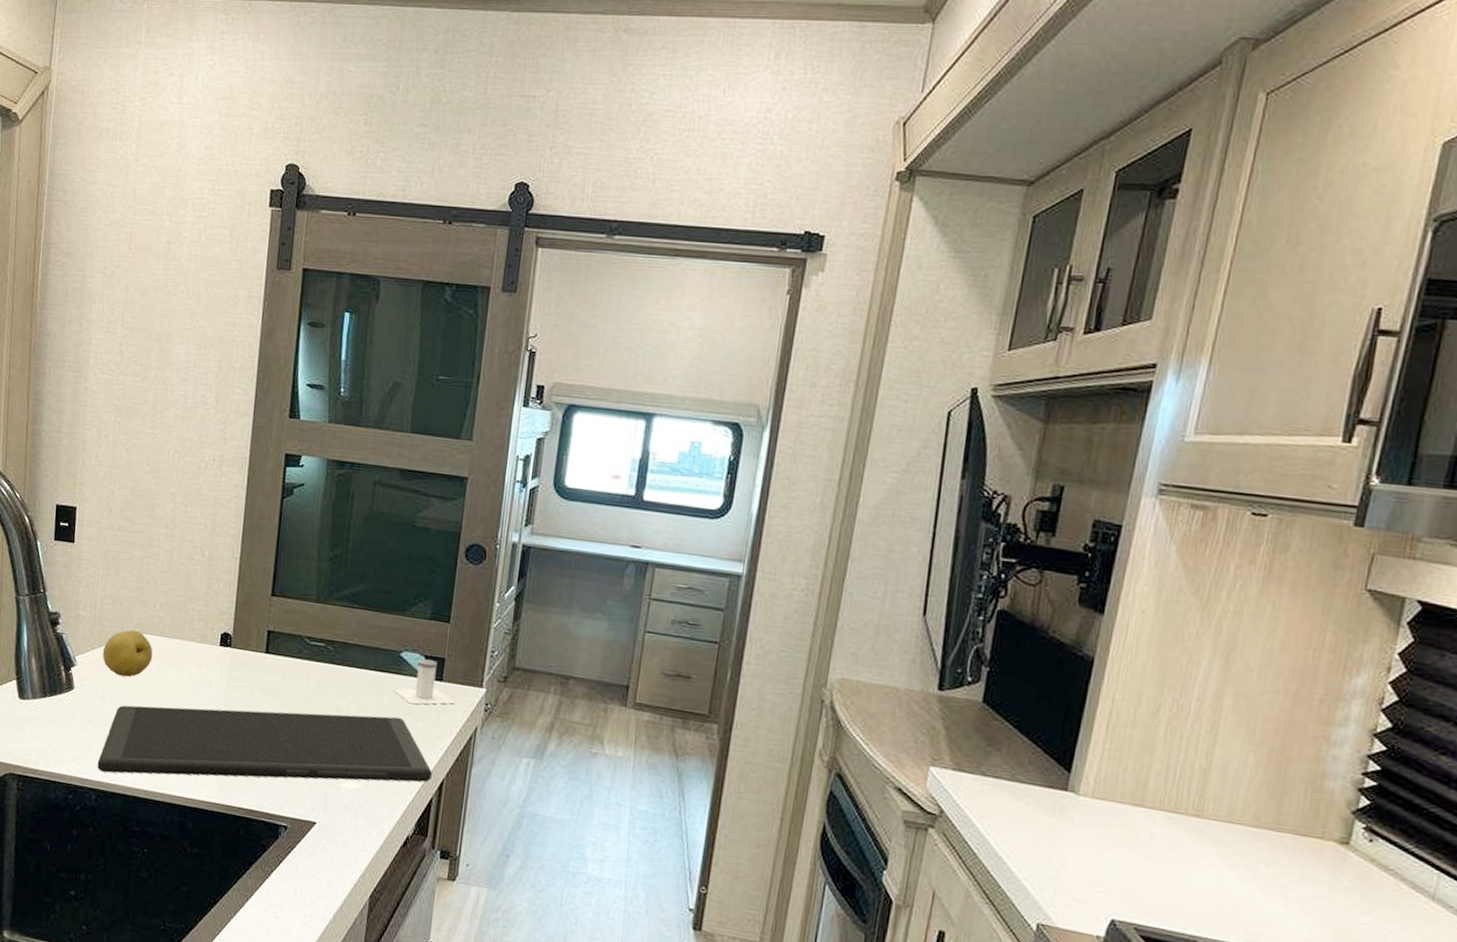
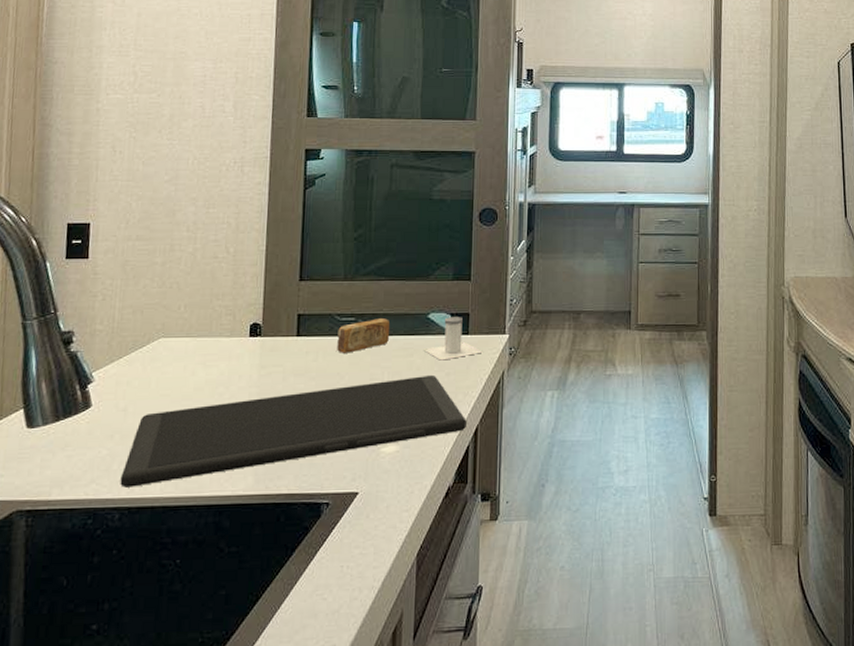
fruit: present [102,629,153,677] -> none [122,335,179,384]
soap bar: none [304,648,360,680] -> present [337,318,390,353]

